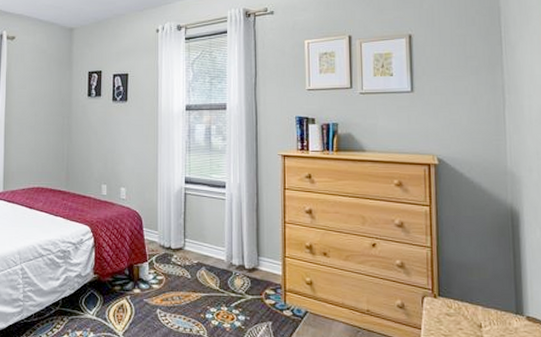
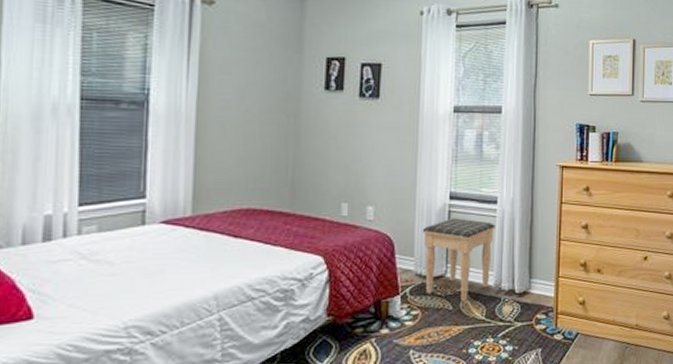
footstool: none [164,199,225,271] -> present [422,218,495,301]

